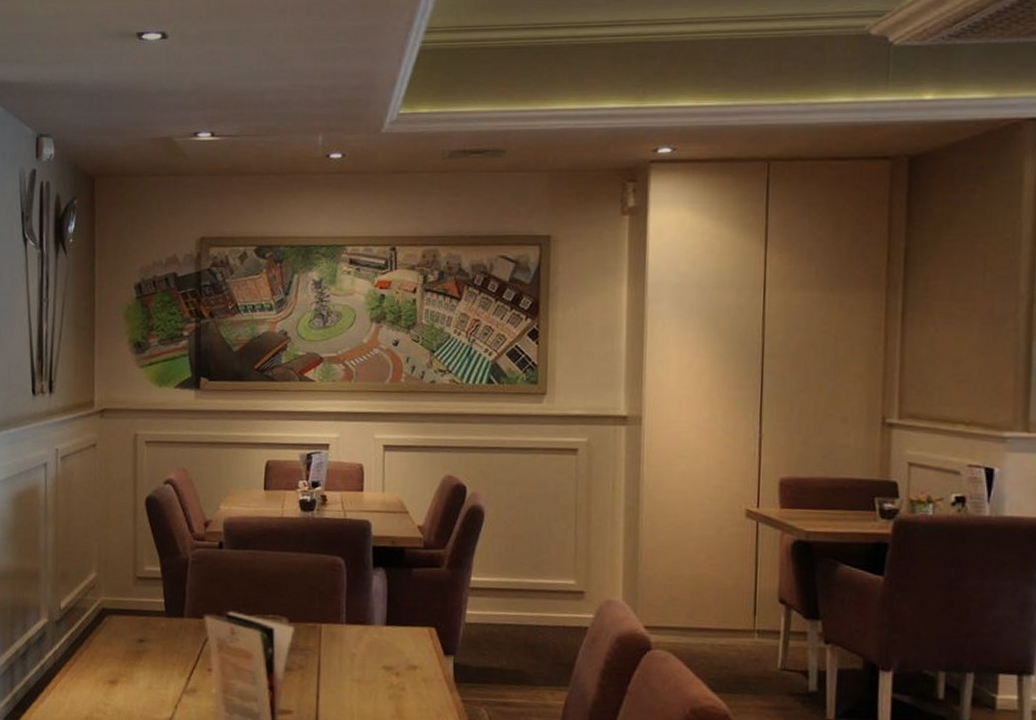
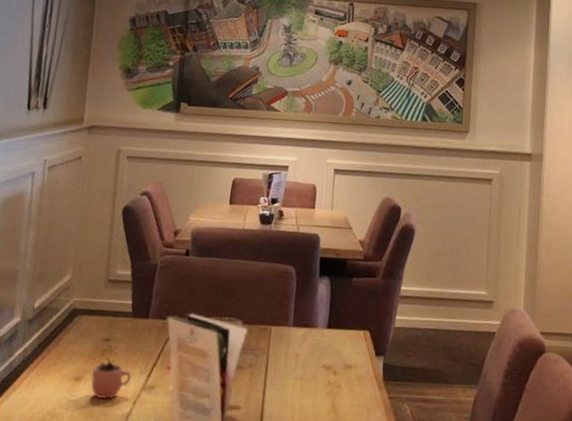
cocoa: none [127,645,170,704] -> present [91,344,131,400]

